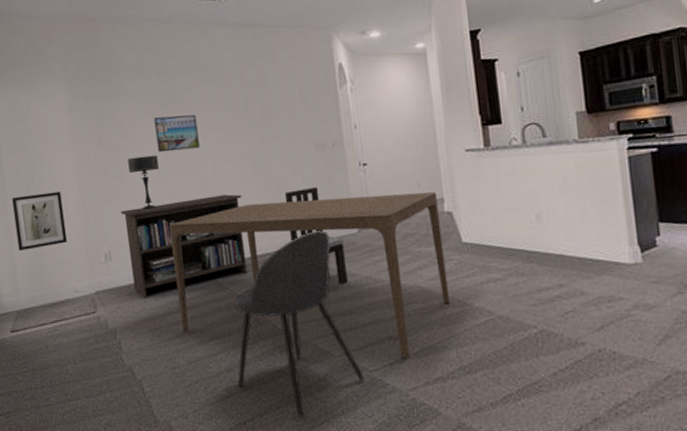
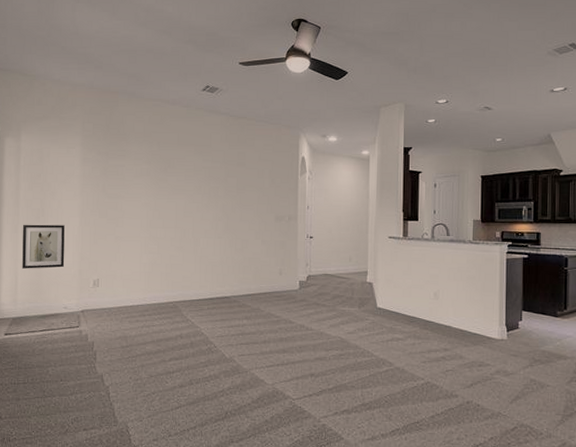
storage cabinet: present [120,194,248,299] -> none [111,245,212,321]
table lamp: present [128,154,159,210] -> none [124,206,149,250]
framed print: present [154,114,200,153] -> none [150,177,185,206]
dining table: present [169,191,450,358] -> none [148,256,363,392]
dining chair: present [234,230,364,417] -> none [187,284,288,430]
dining chair: present [284,186,349,285] -> none [245,249,286,329]

